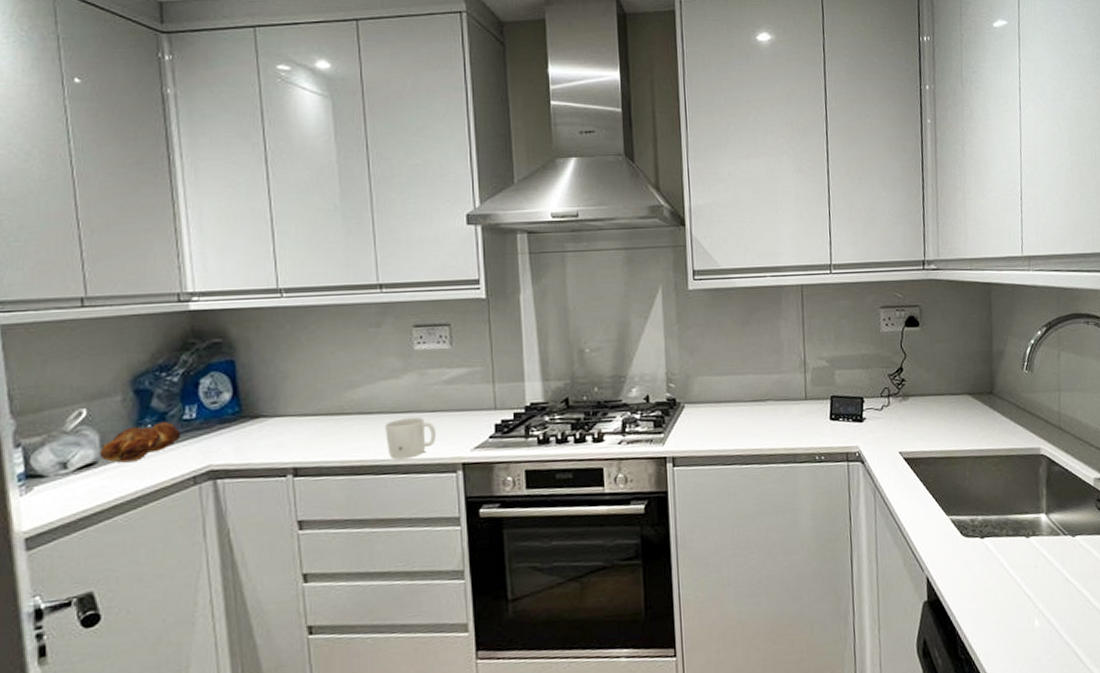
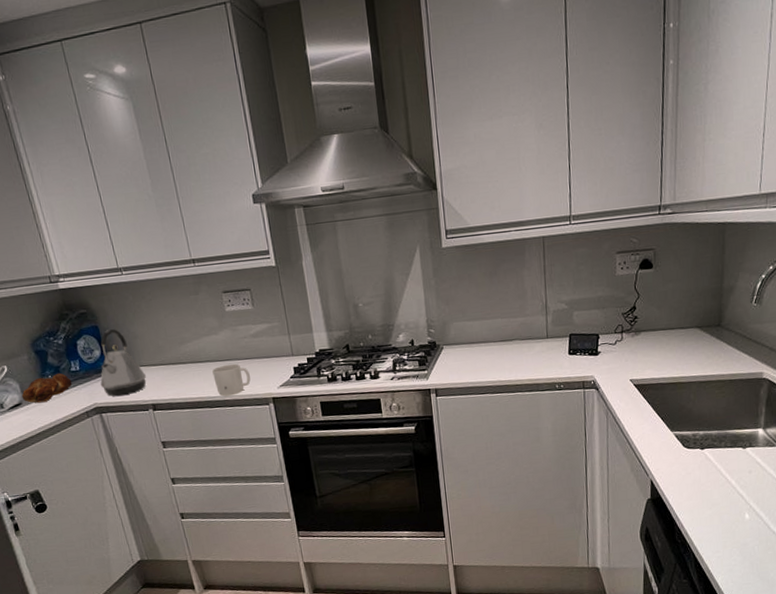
kettle: none [223,365,292,456] -> present [100,329,147,397]

